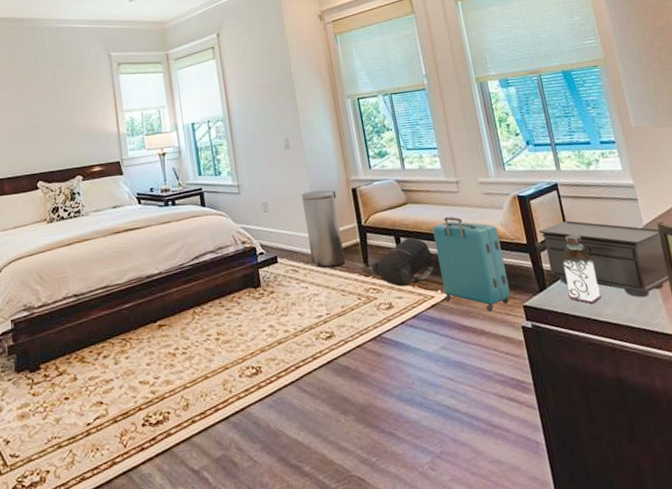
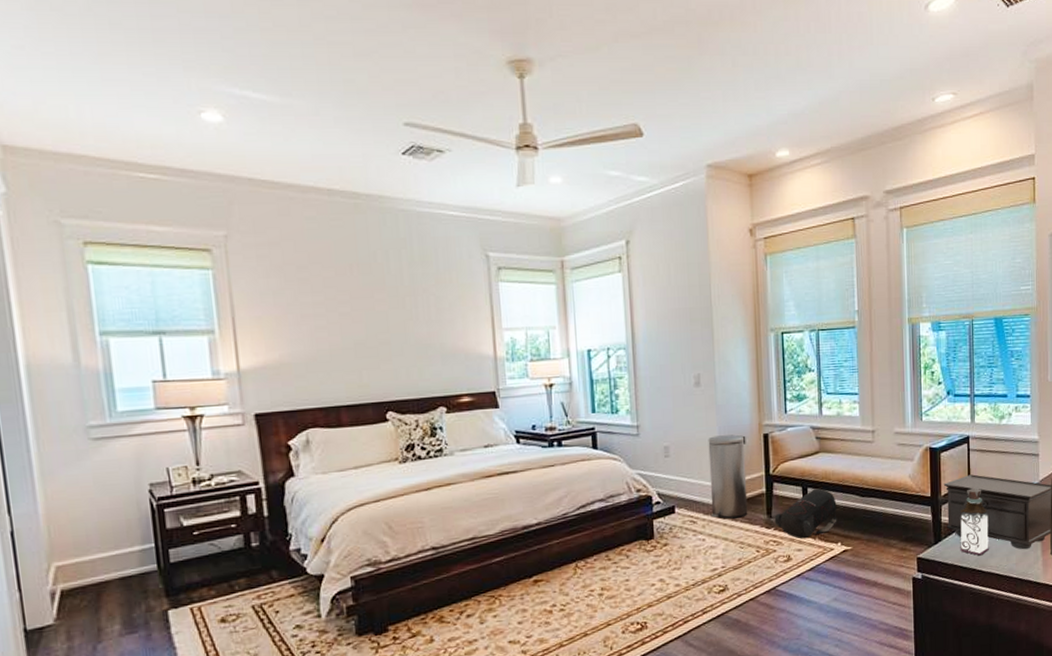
suitcase: present [432,217,511,312] -> none [841,467,908,564]

